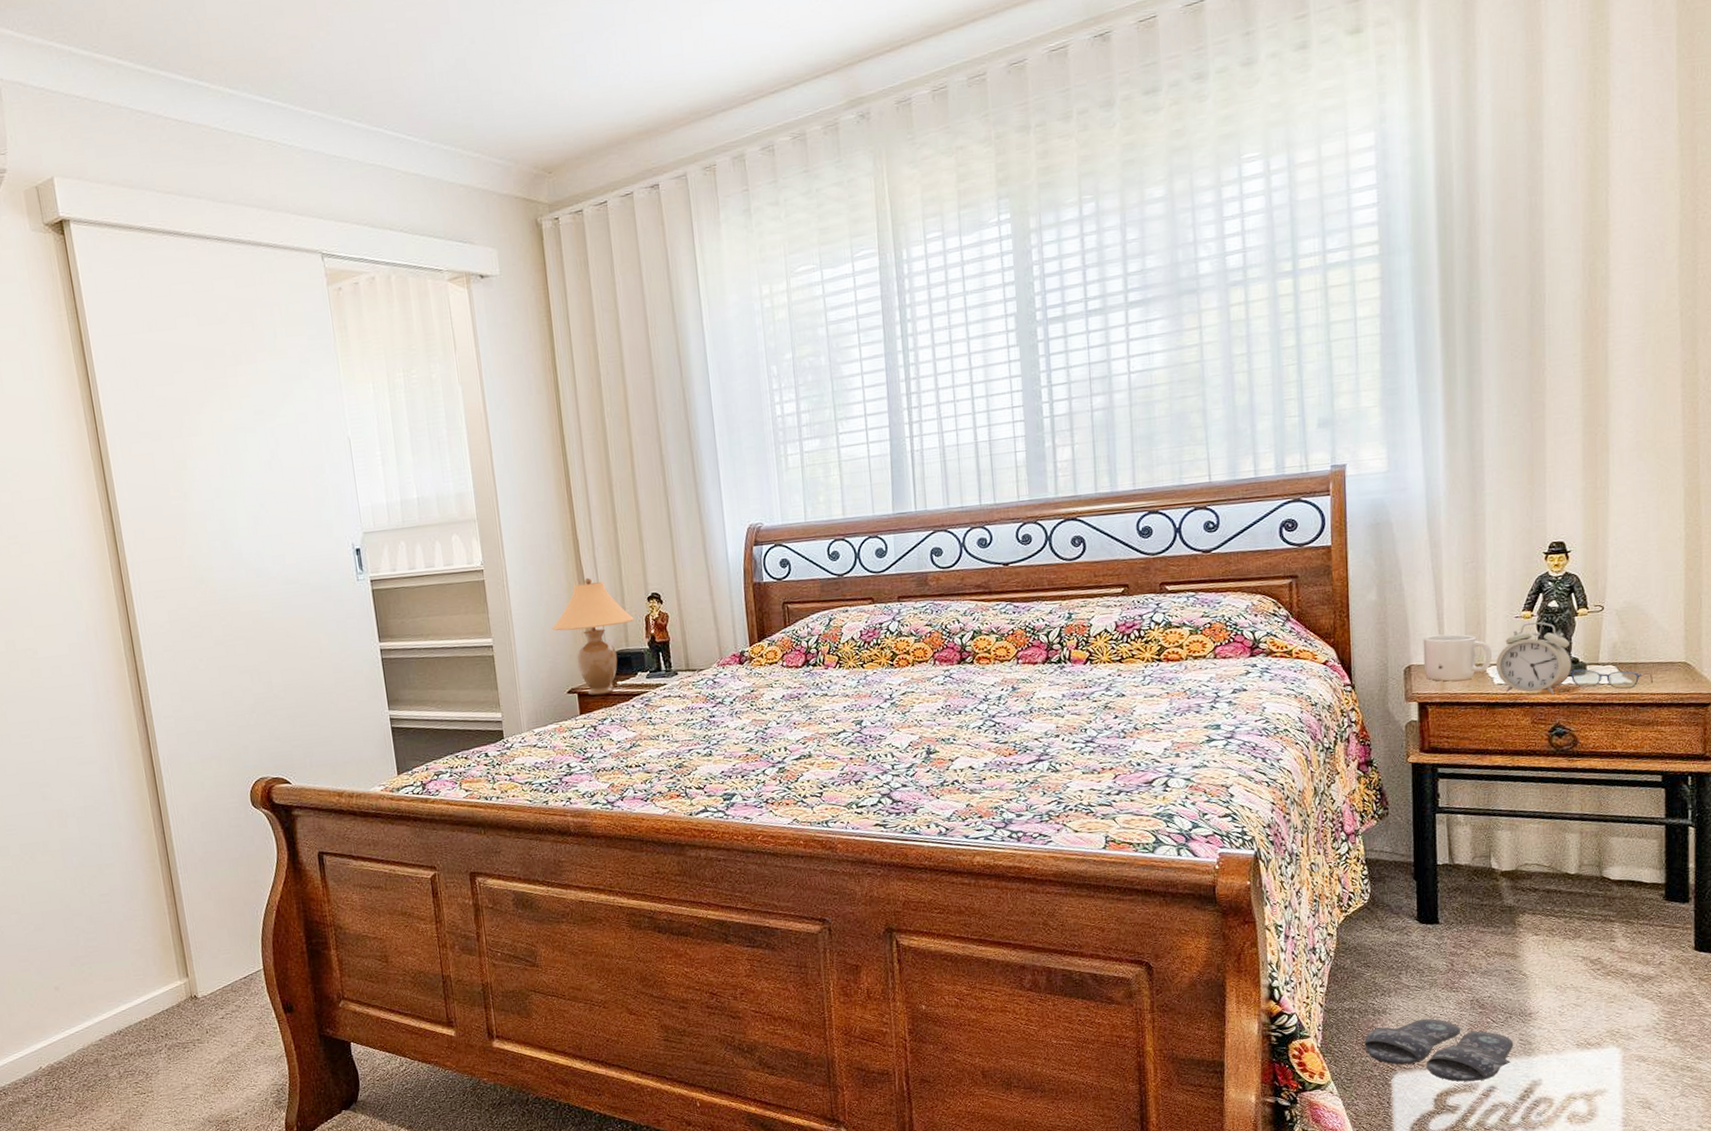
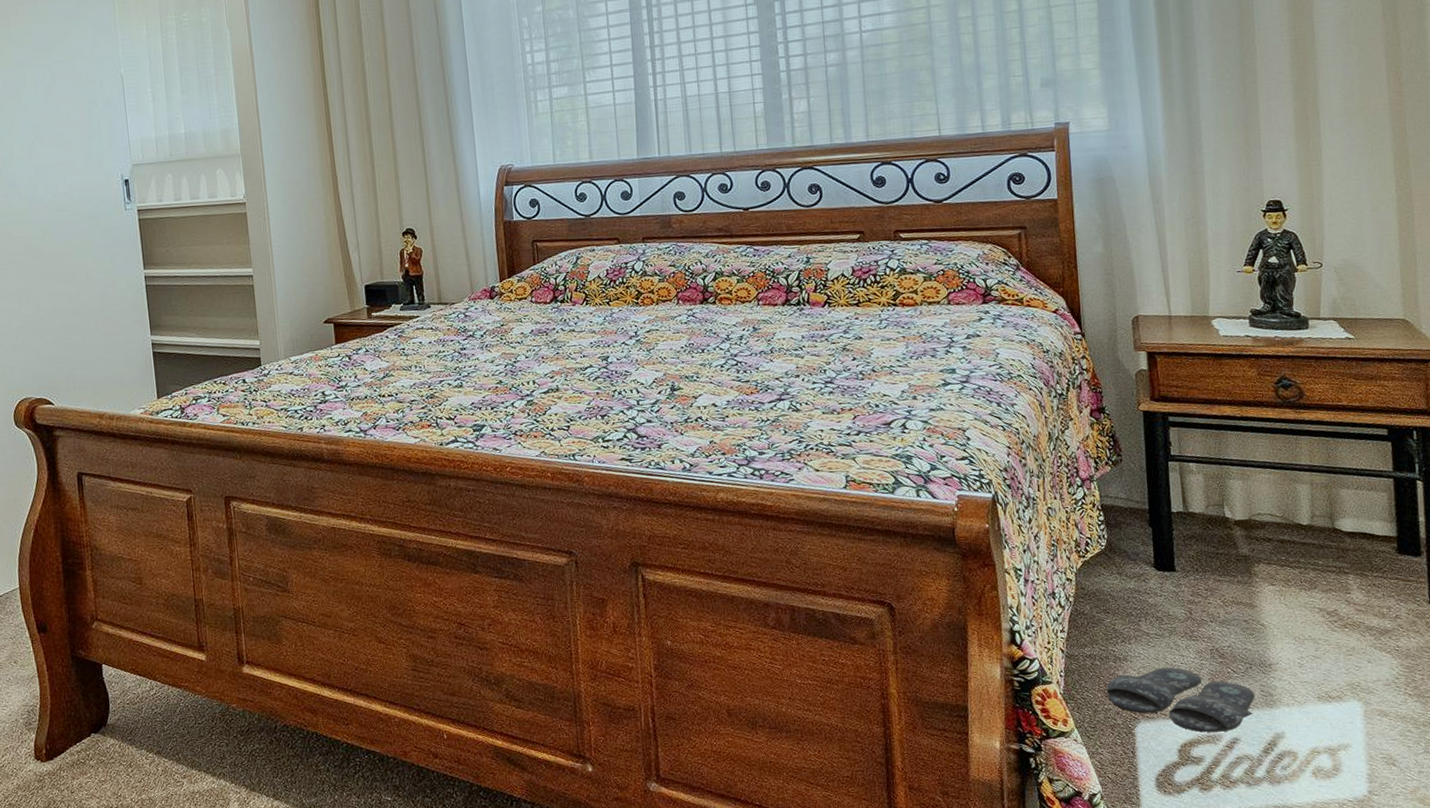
table lamp: present [552,577,634,697] -> none [311,212,389,327]
mug: present [1423,634,1493,682] -> none [1149,286,1217,333]
alarm clock: present [1495,621,1572,695] -> none [1220,276,1295,348]
glasses: present [1570,669,1653,690] -> none [1292,323,1374,344]

